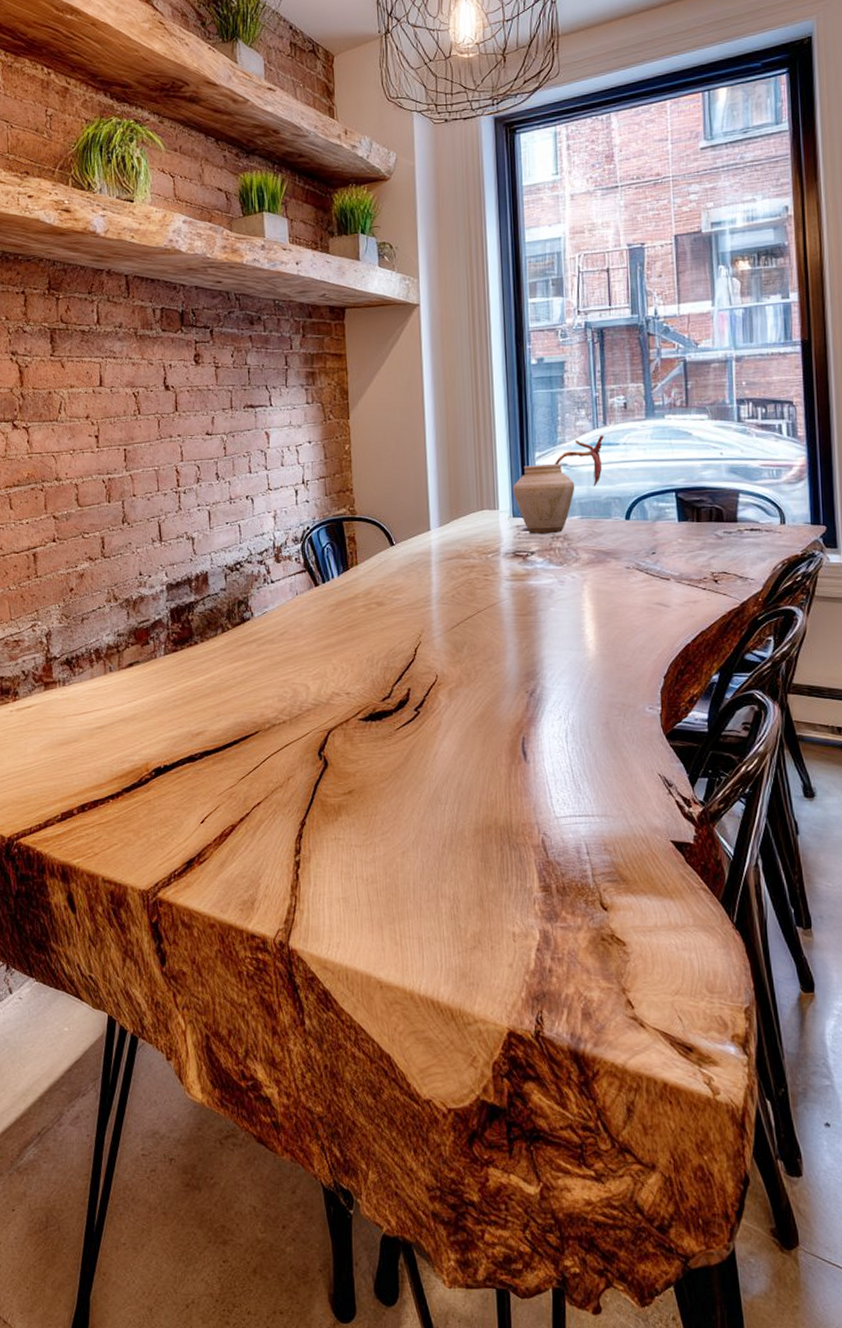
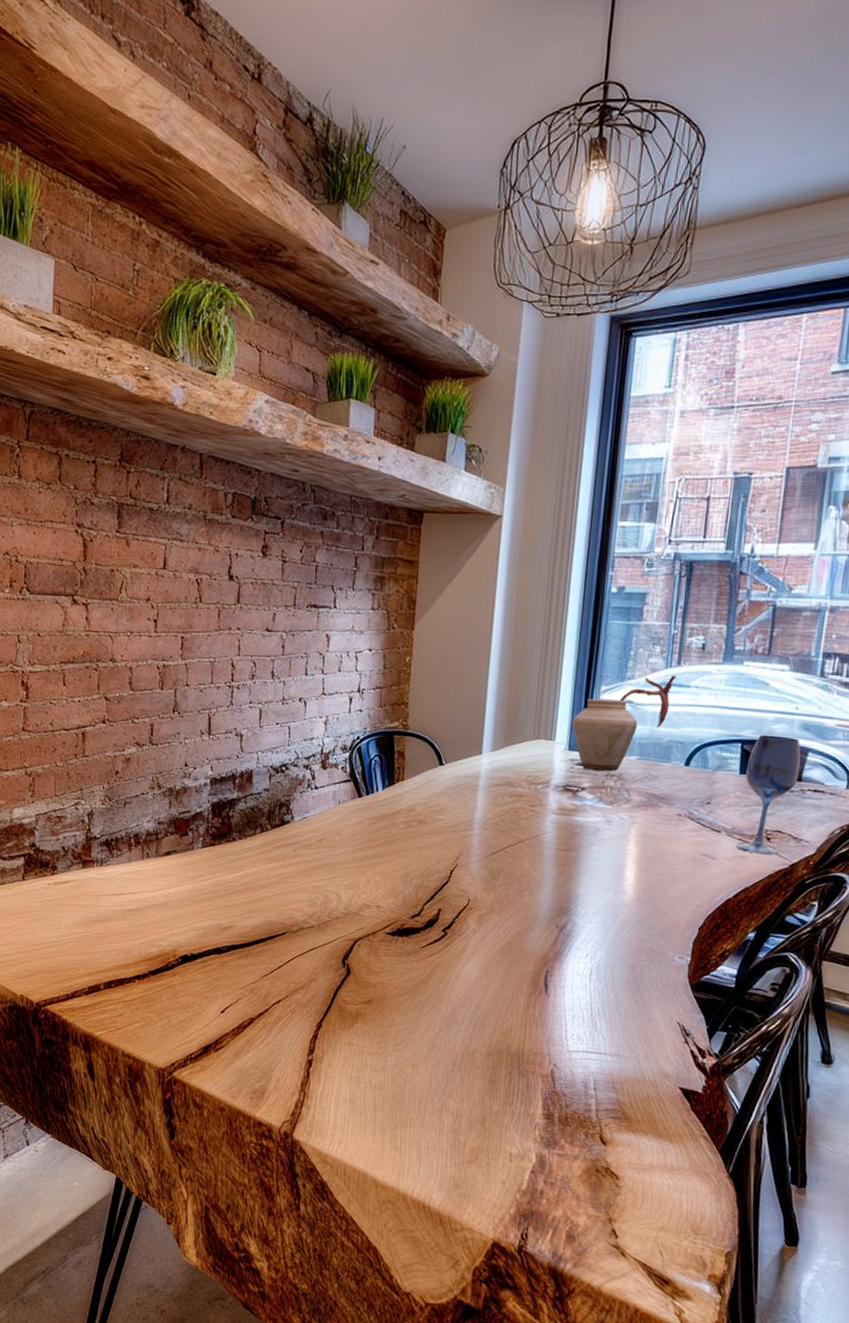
wineglass: none [683,481,734,597] -> present [735,734,801,856]

